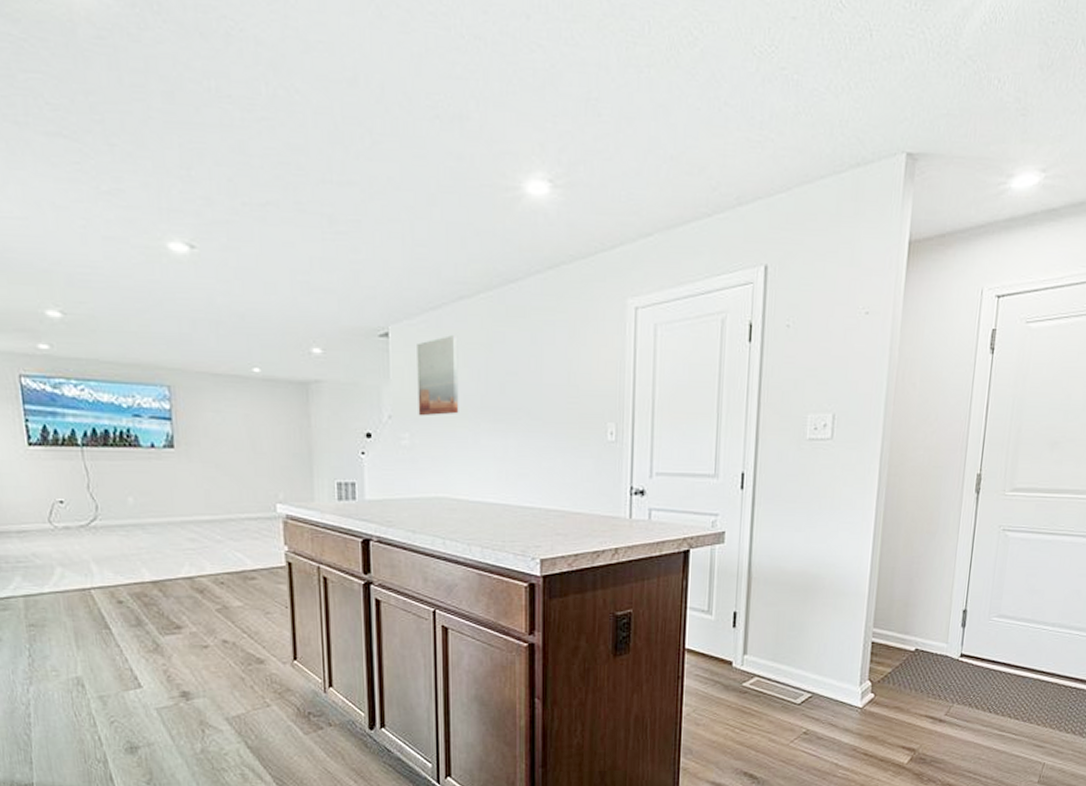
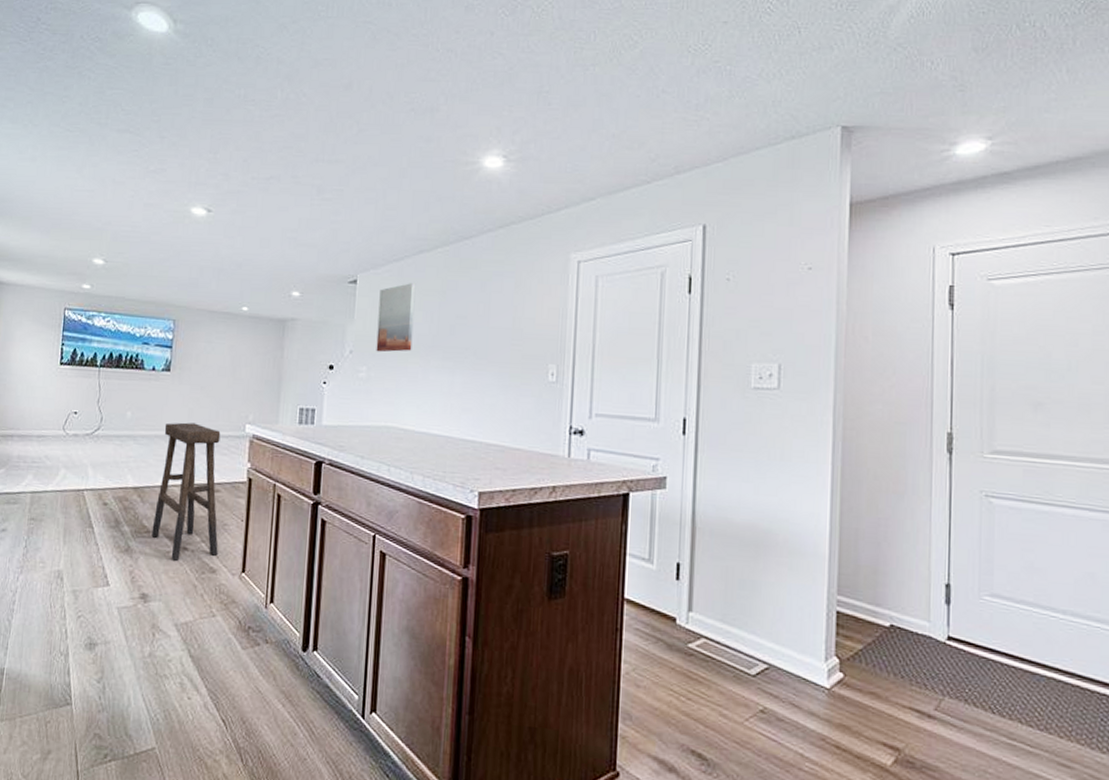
stool: none [178,506,264,655] -> present [151,422,221,561]

